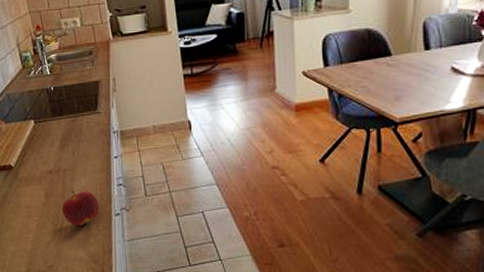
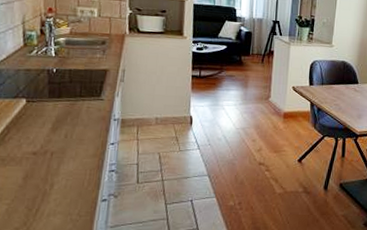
apple: present [62,191,99,226] -> none [41,175,85,211]

